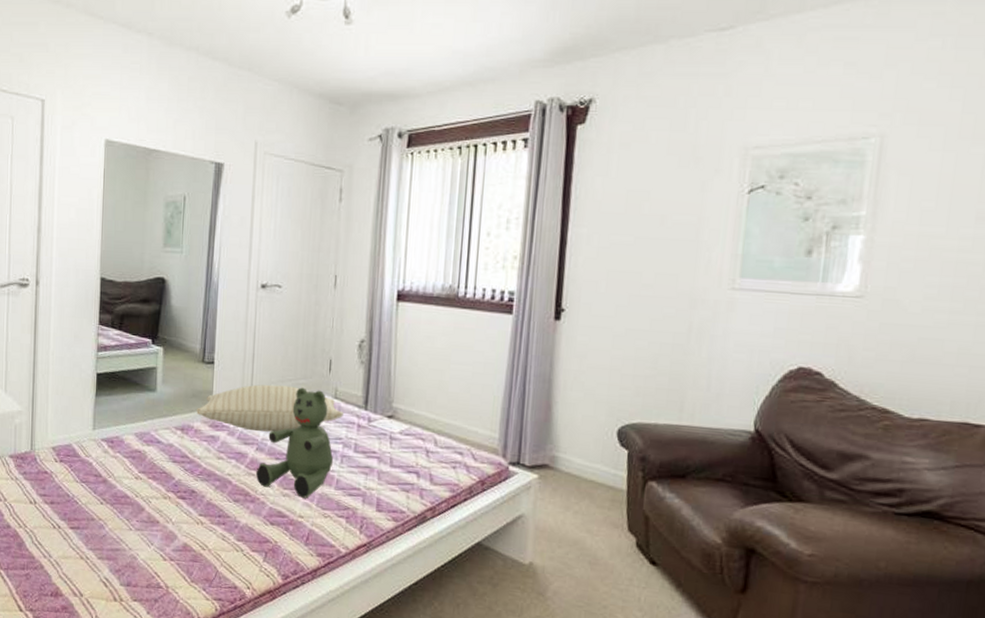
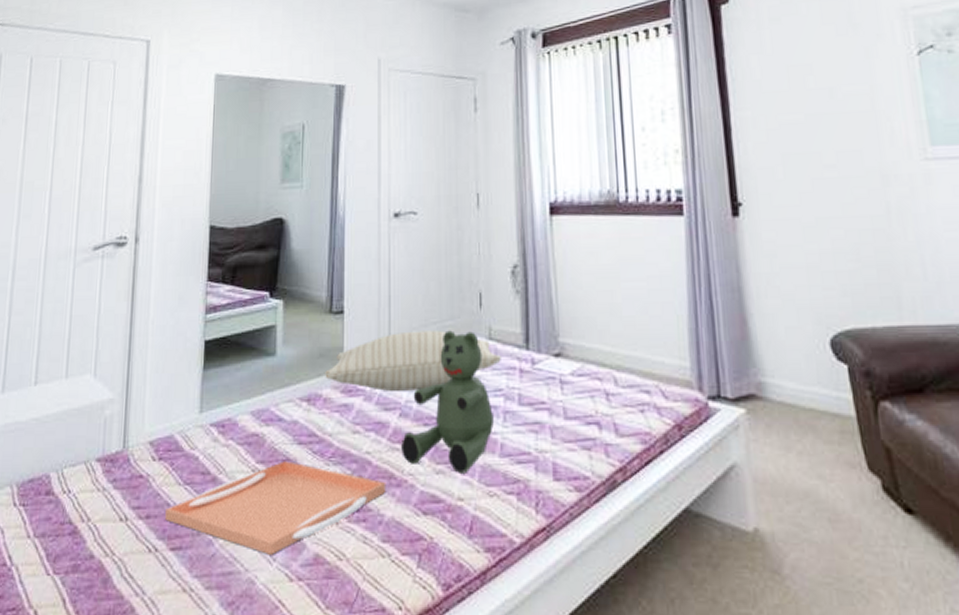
serving tray: none [66,473,243,541] -> present [165,461,387,555]

